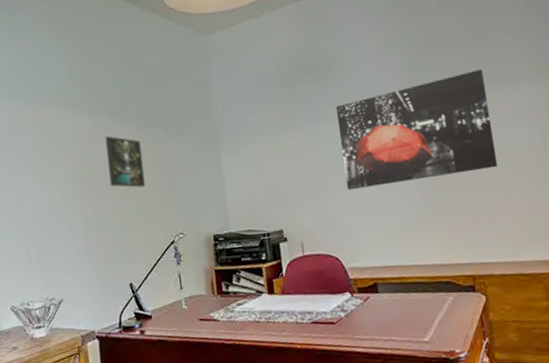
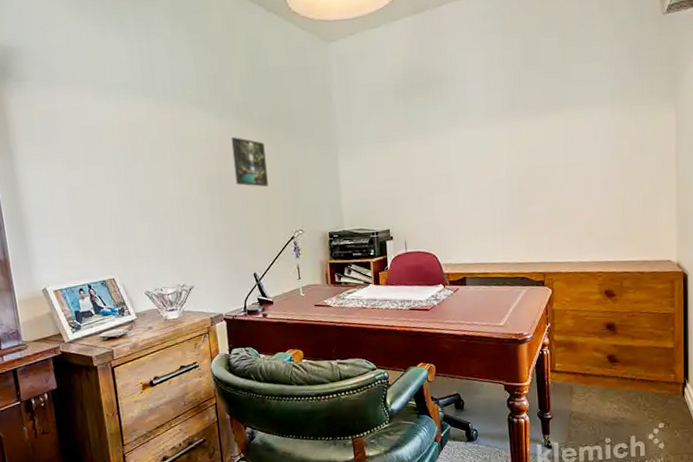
wall art: present [335,69,498,191] -> none [442,92,574,197]

